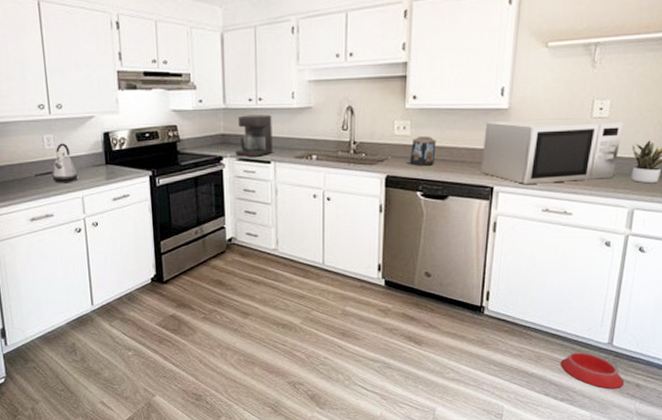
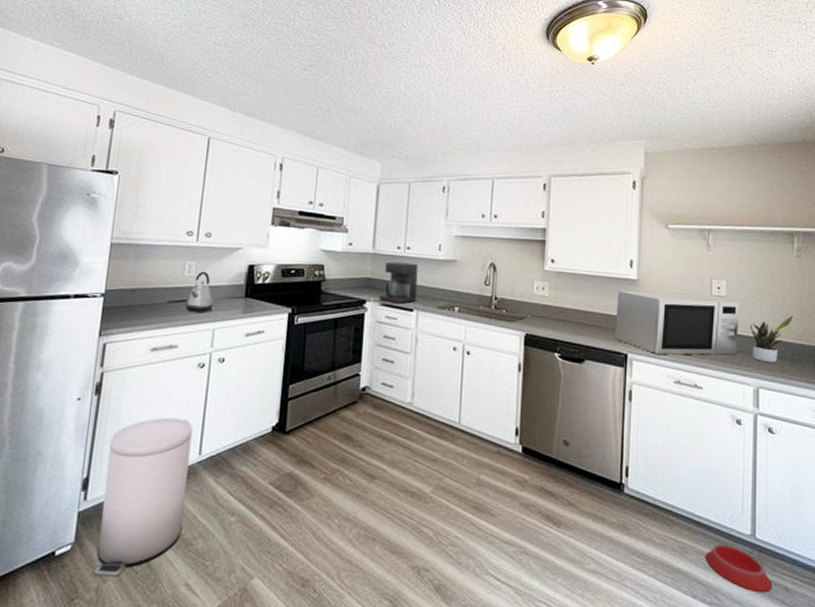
pedal bin: none [14,276,90,399] -> present [92,417,193,577]
canister: present [406,136,437,166] -> none [544,298,573,328]

